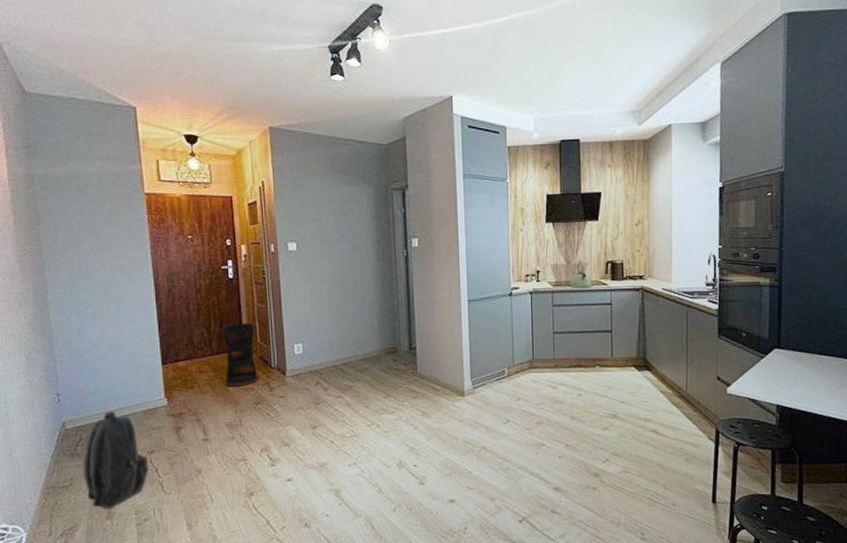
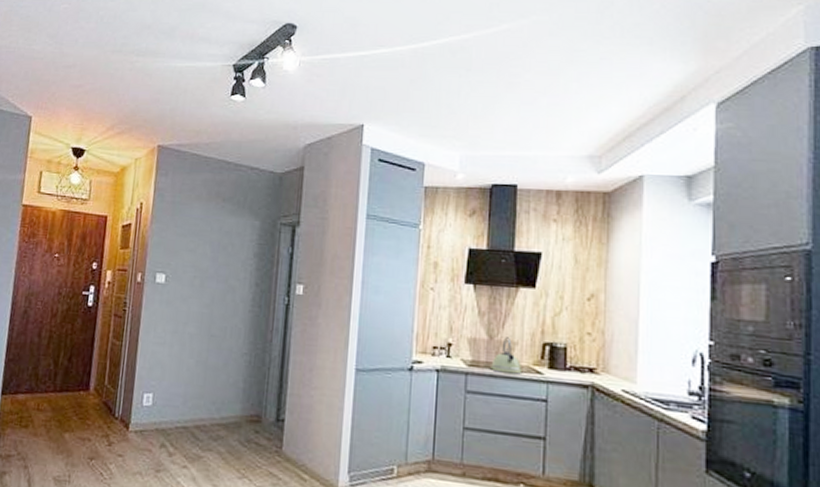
umbrella stand: present [221,323,259,387] -> none [61,359,105,435]

